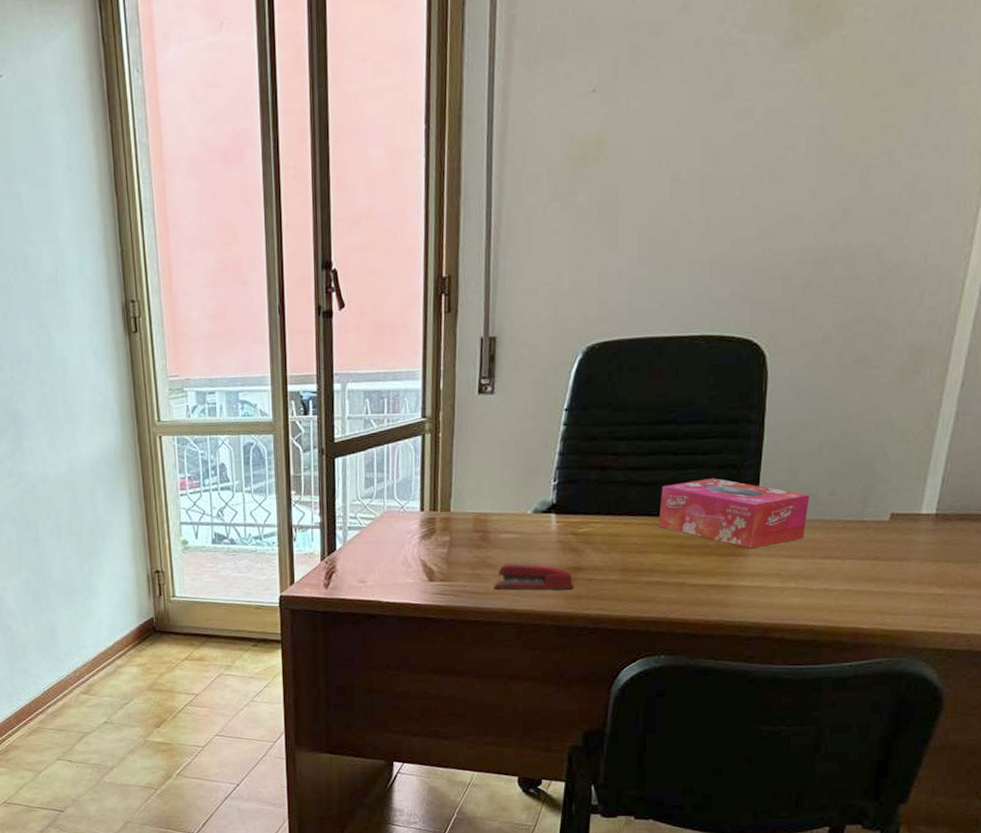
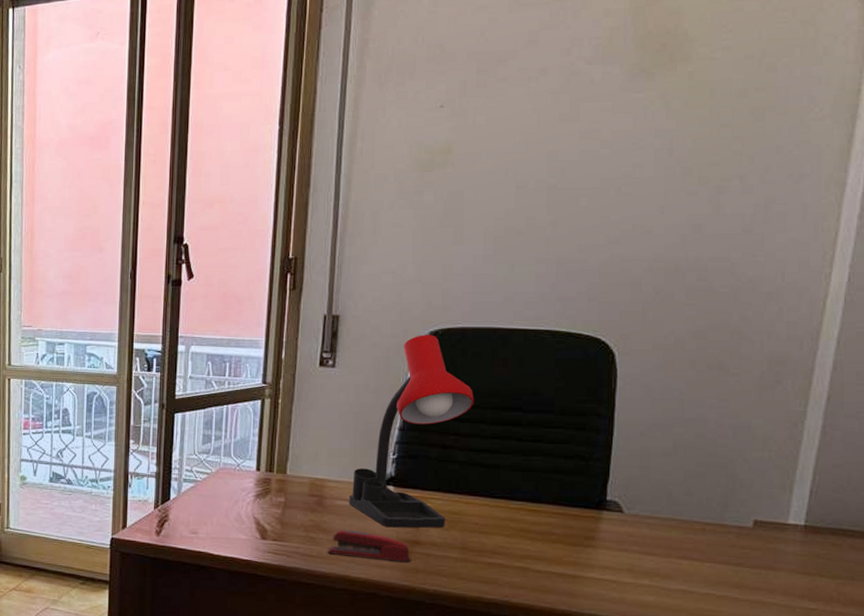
desk lamp: none [512,350,631,556] -> present [348,335,474,528]
tissue box: present [658,478,810,549] -> none [501,467,664,541]

